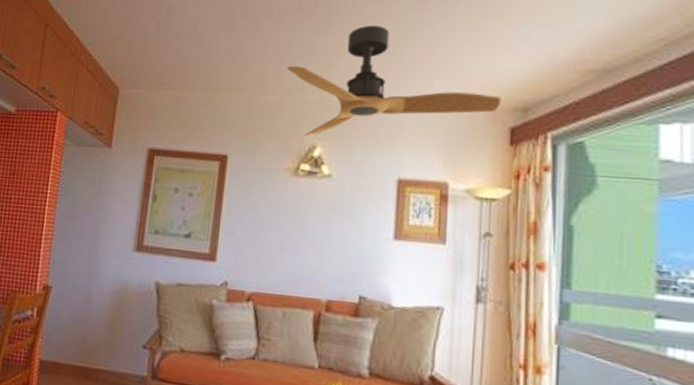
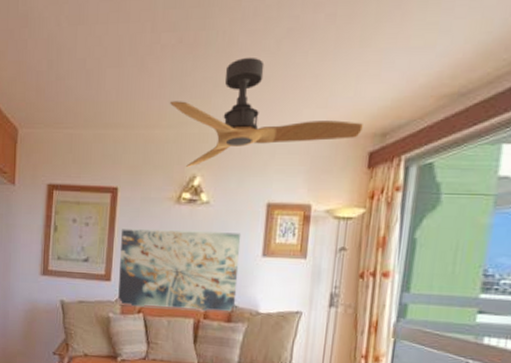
wall art: none [224,201,369,305] -> present [118,229,241,312]

